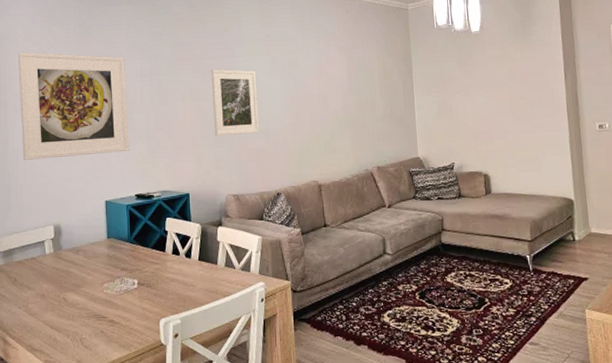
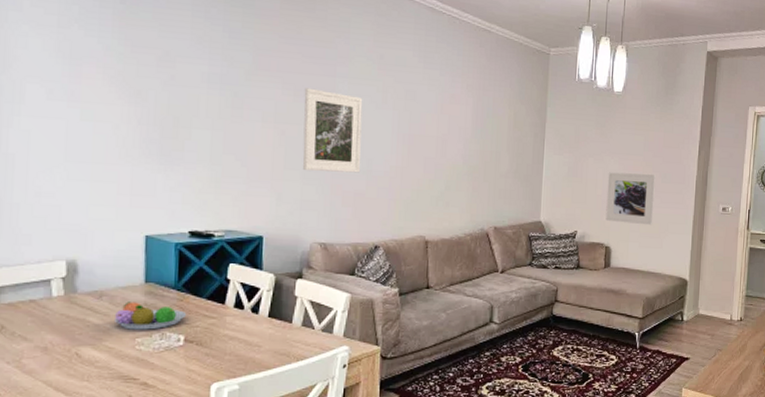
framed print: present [17,51,130,160] -> none [20,20,186,176]
fruit bowl: none [88,254,139,277] -> present [115,301,187,330]
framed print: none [476,101,528,151] -> present [605,172,656,226]

